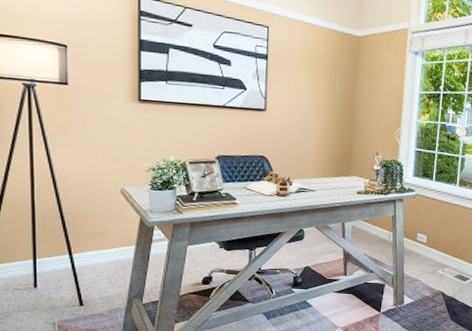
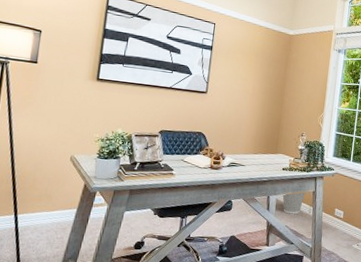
wastebasket: none [359,218,384,241] -> present [282,193,305,215]

